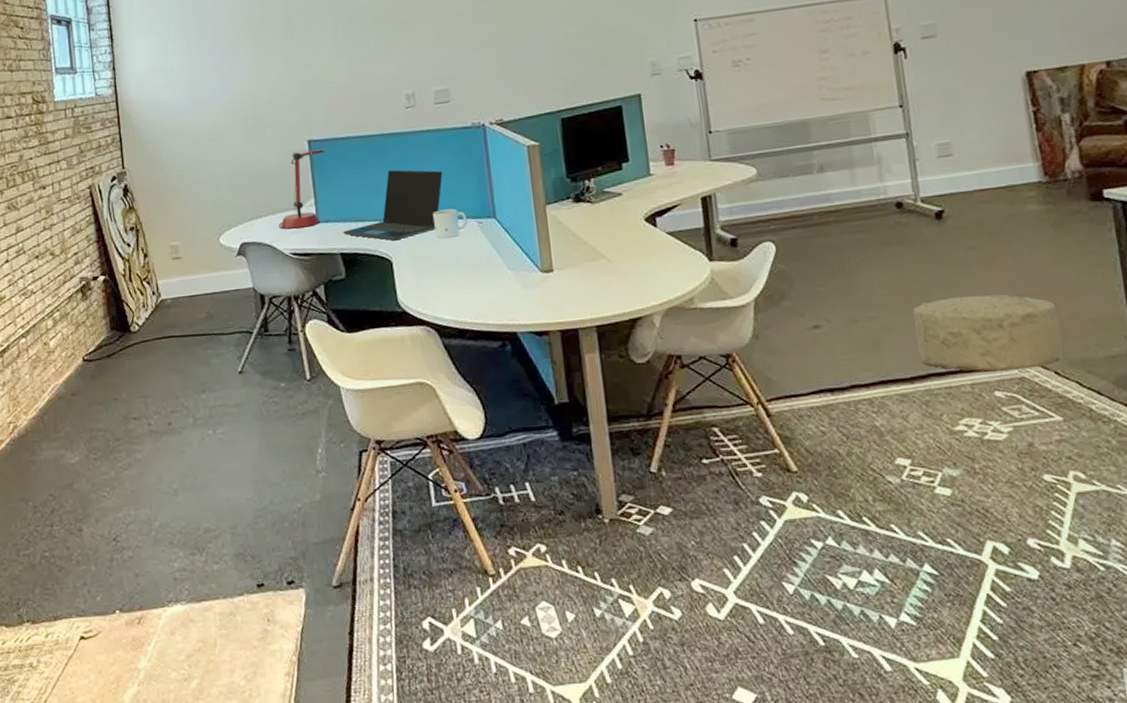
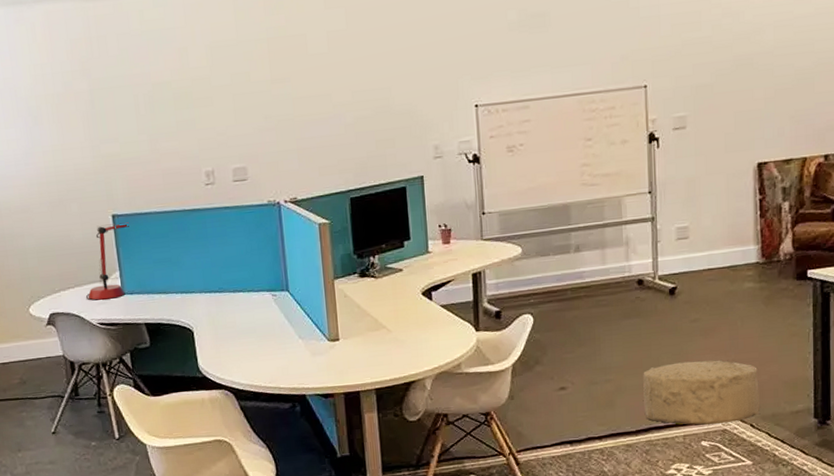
laptop: present [343,170,443,241] -> none [147,245,241,312]
mug: present [432,208,467,239] -> none [230,282,263,310]

